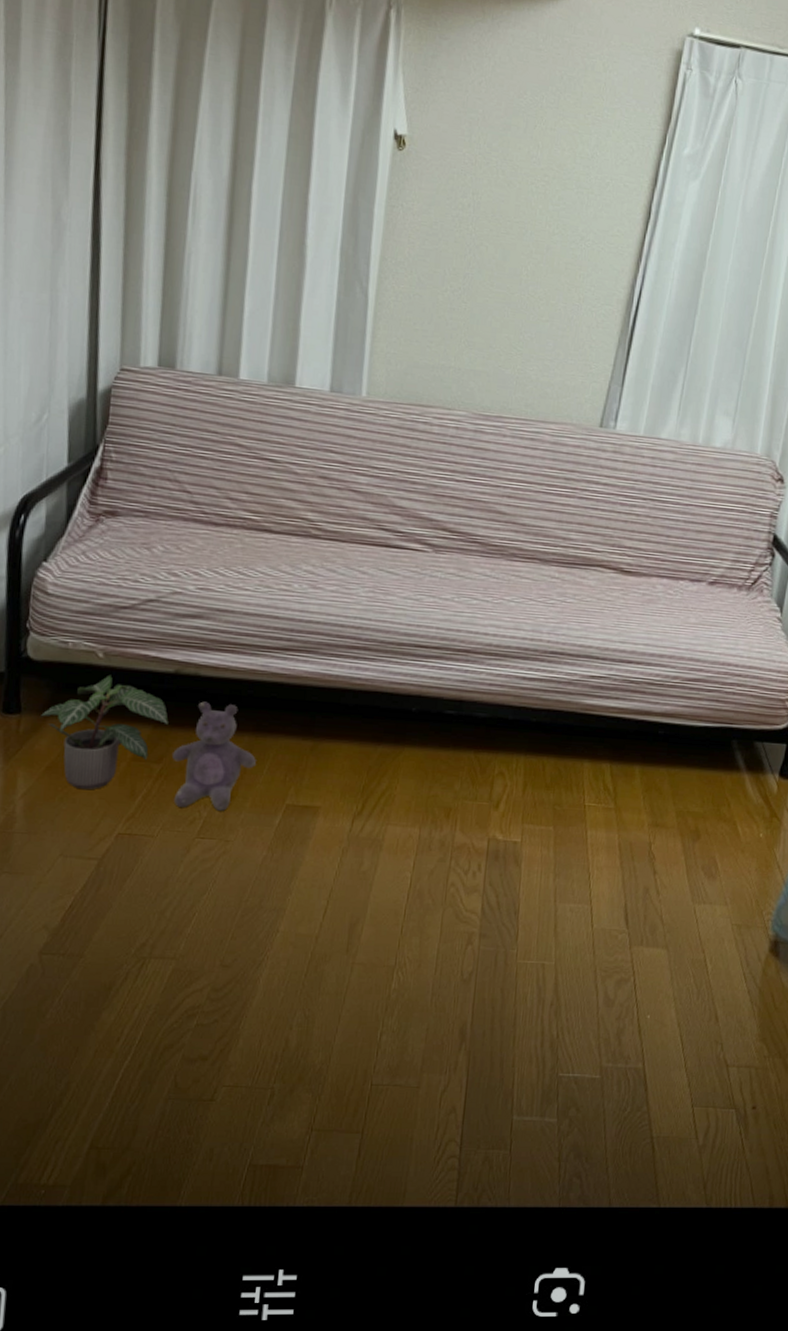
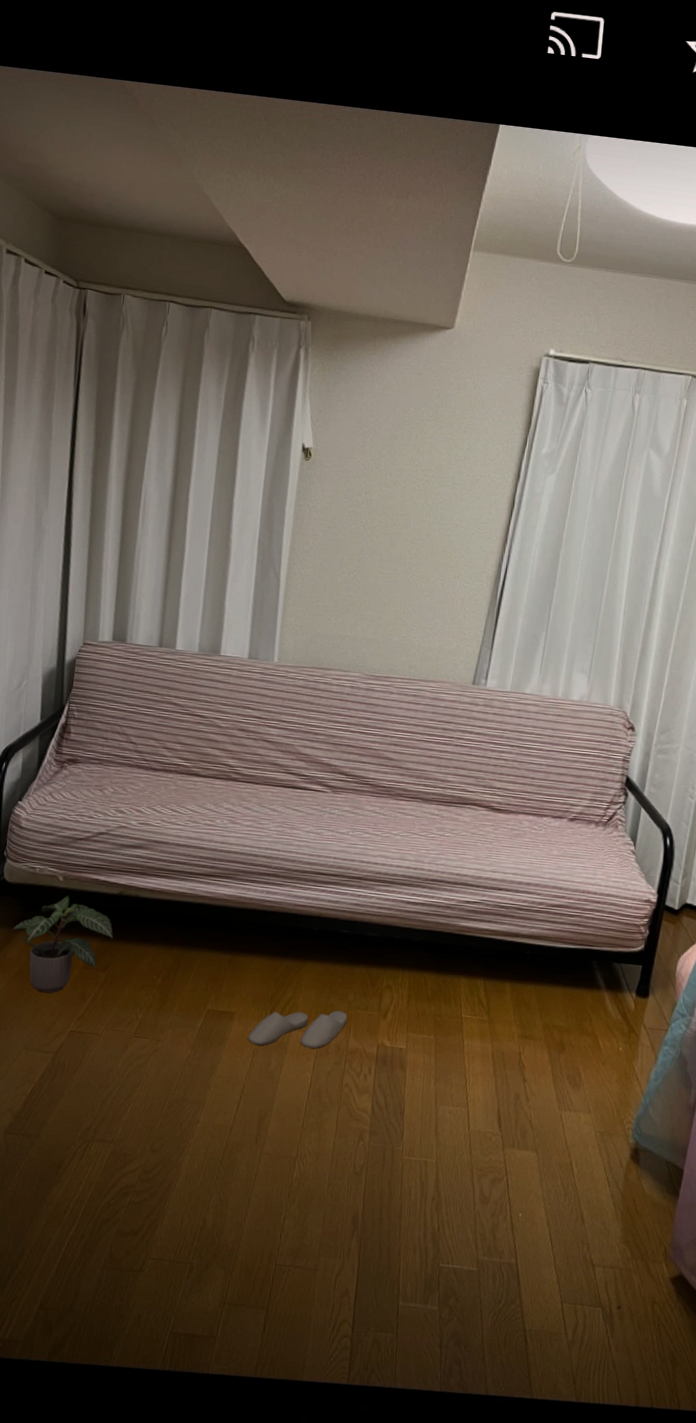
stuffed animal: present [172,701,256,811] -> none [115,919,183,1014]
slippers: none [335,801,454,845] -> present [247,1010,348,1049]

